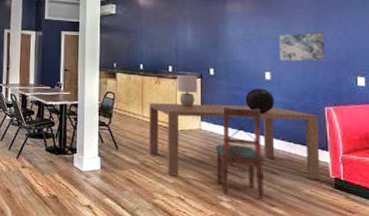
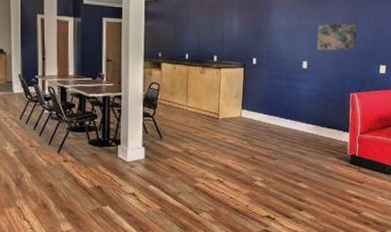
dining table: present [148,103,321,180] -> none [192,93,344,160]
lamp: present [177,74,197,108] -> none [221,64,240,97]
dining chair: present [216,107,264,200] -> none [252,96,296,177]
decorative globe: present [245,88,274,113] -> none [283,77,309,100]

